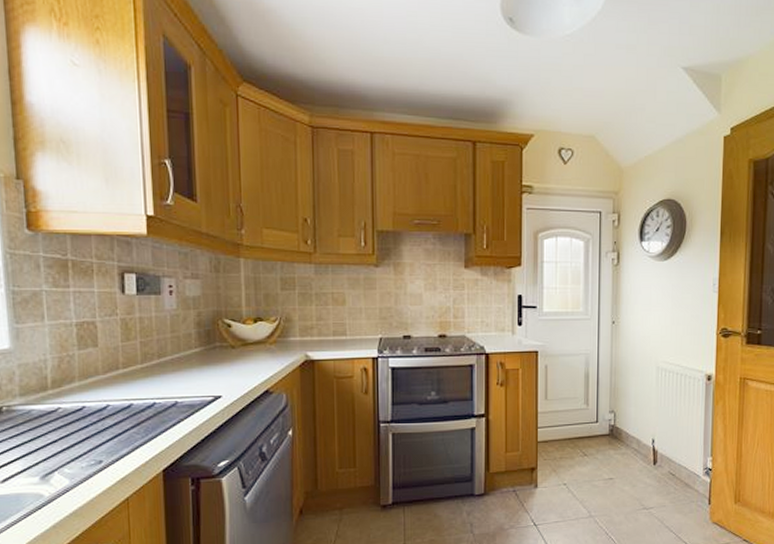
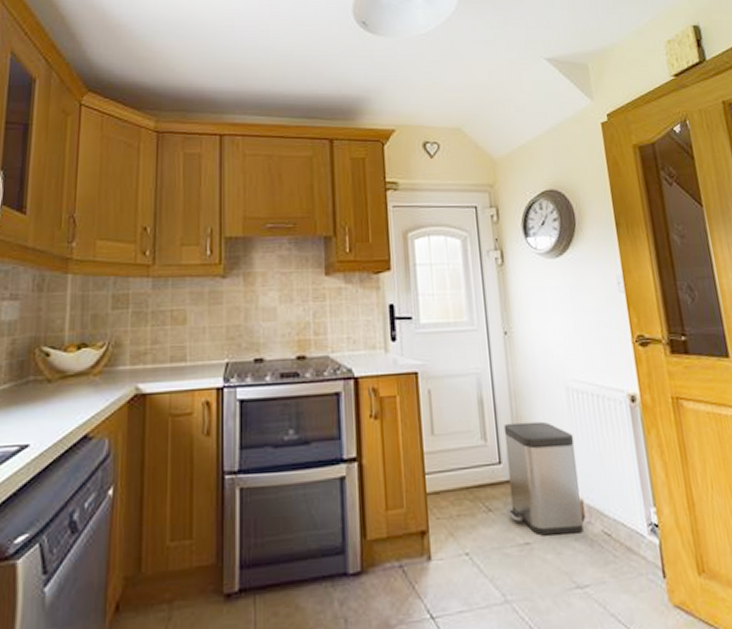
pedal bin: none [598,392,657,474] -> present [503,421,584,536]

